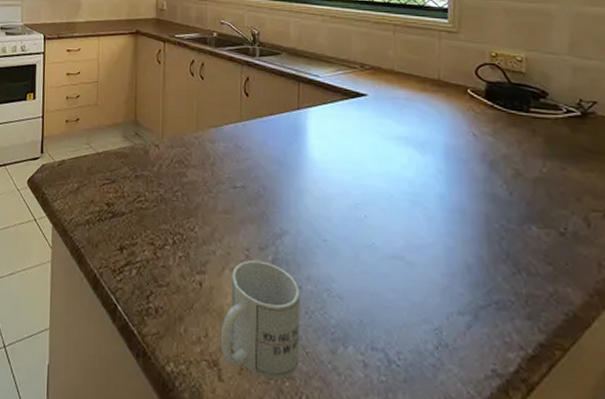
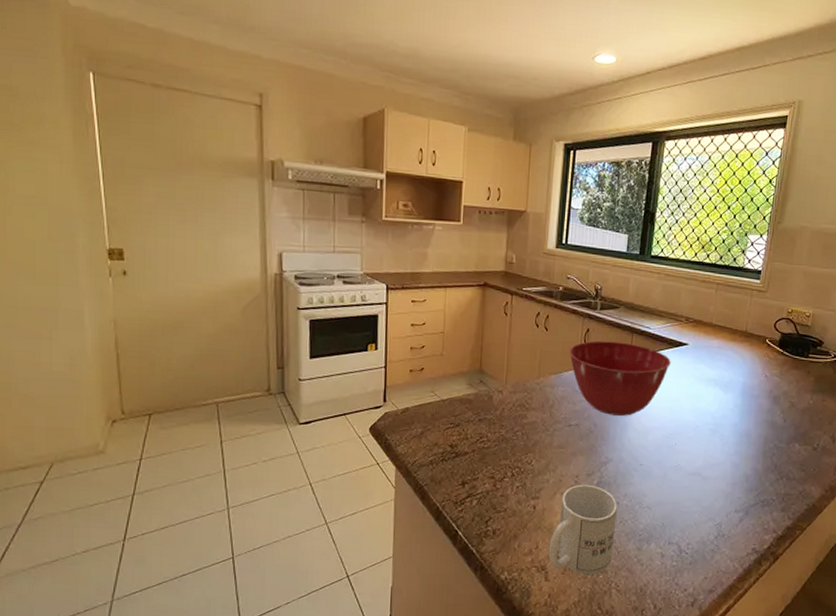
mixing bowl: none [229,90,348,179] -> present [569,340,671,416]

